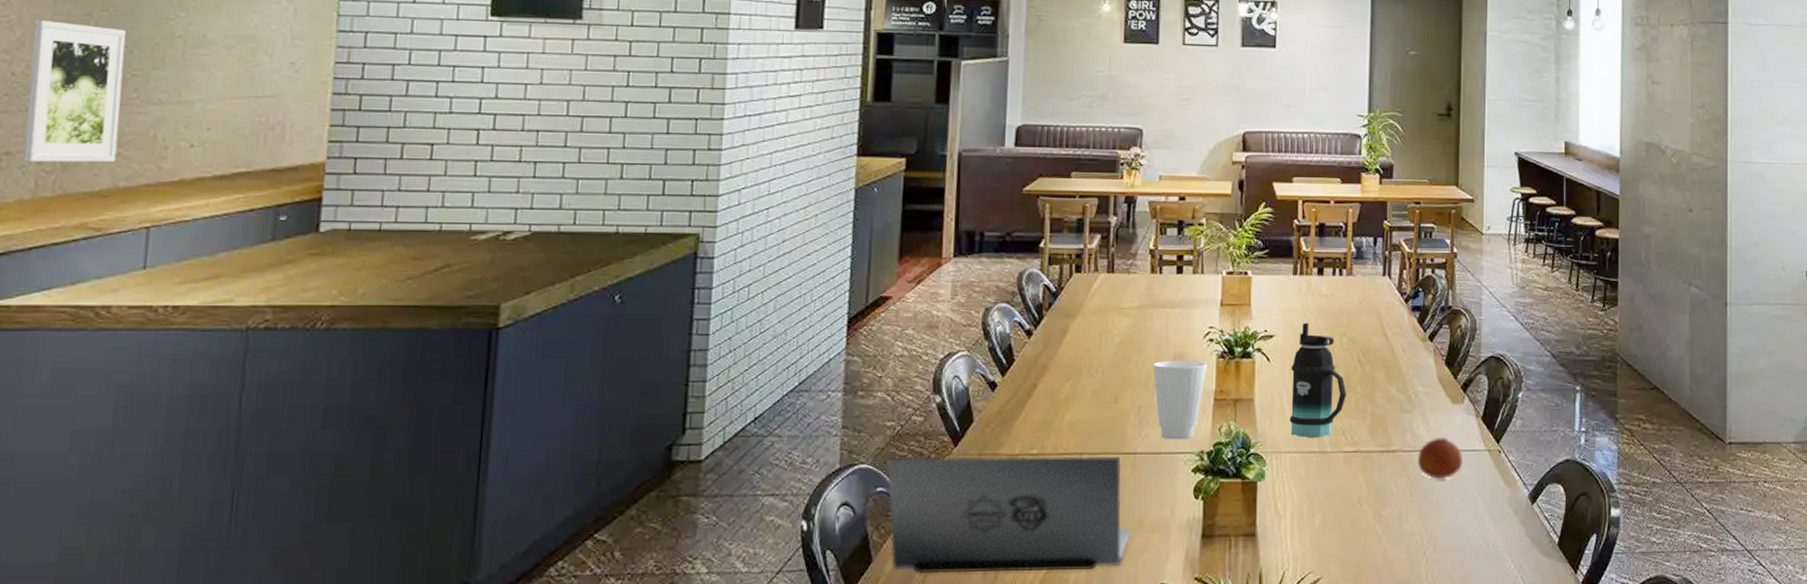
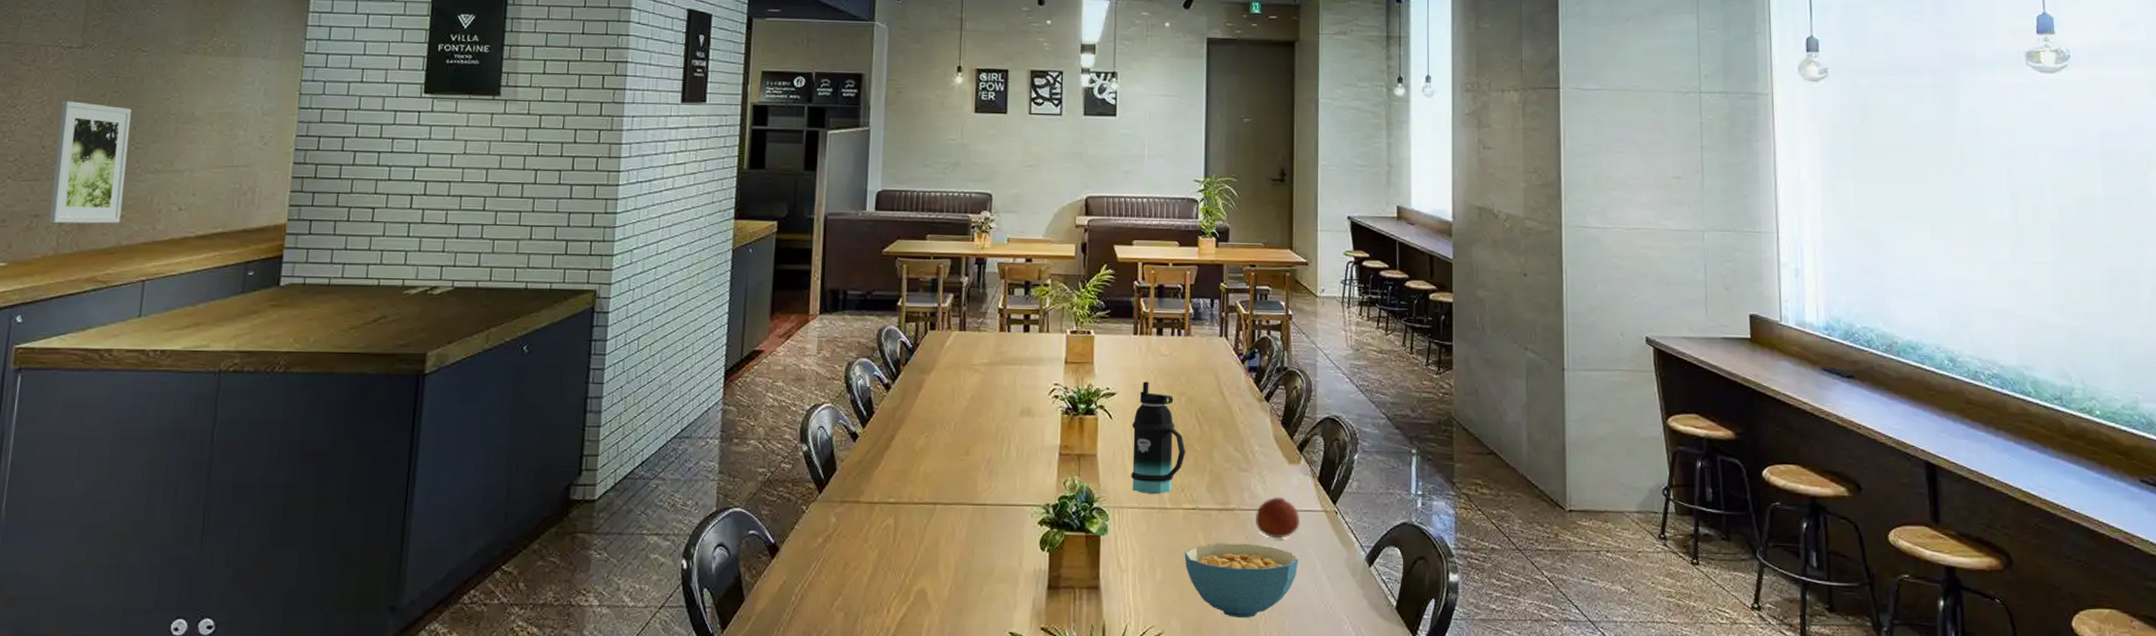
laptop: present [886,456,1131,574] -> none [758,503,981,617]
cup: present [1153,360,1207,440] -> none [1001,415,1053,492]
cereal bowl: none [1344,485,1461,560] -> present [1184,543,1299,618]

